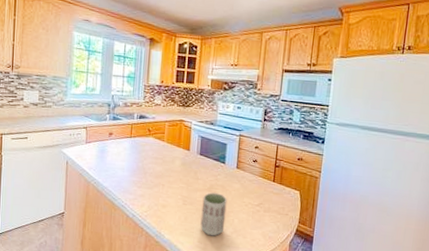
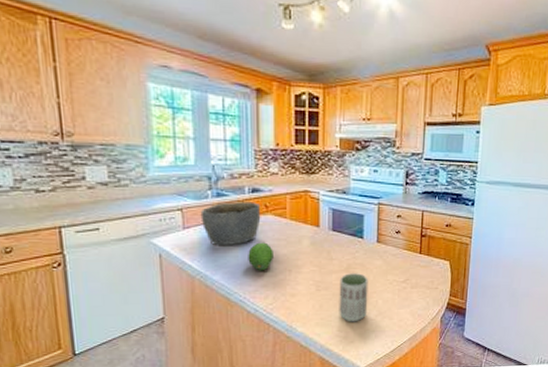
bowl: none [99,124,145,160] -> present [200,201,261,246]
fruit: none [131,159,152,183] -> present [248,242,273,271]

